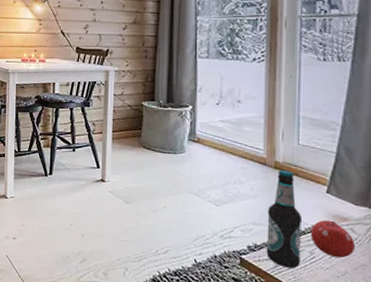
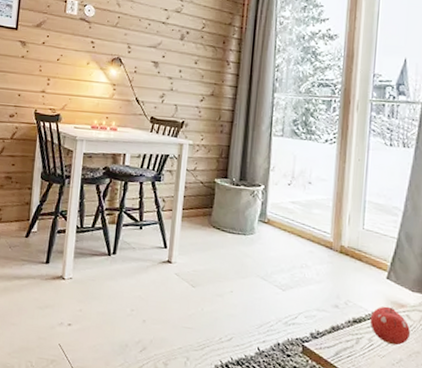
bottle: present [266,169,303,269] -> none [328,254,364,357]

